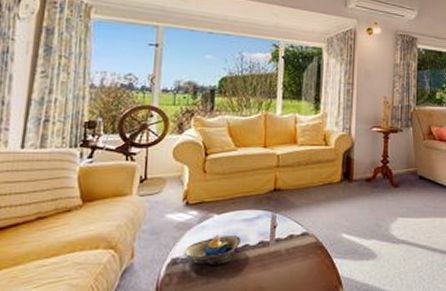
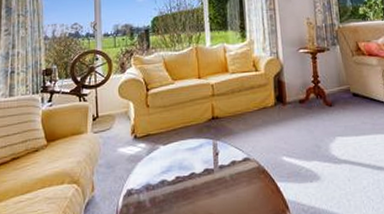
decorative bowl: present [183,235,241,265] -> none [136,165,187,195]

